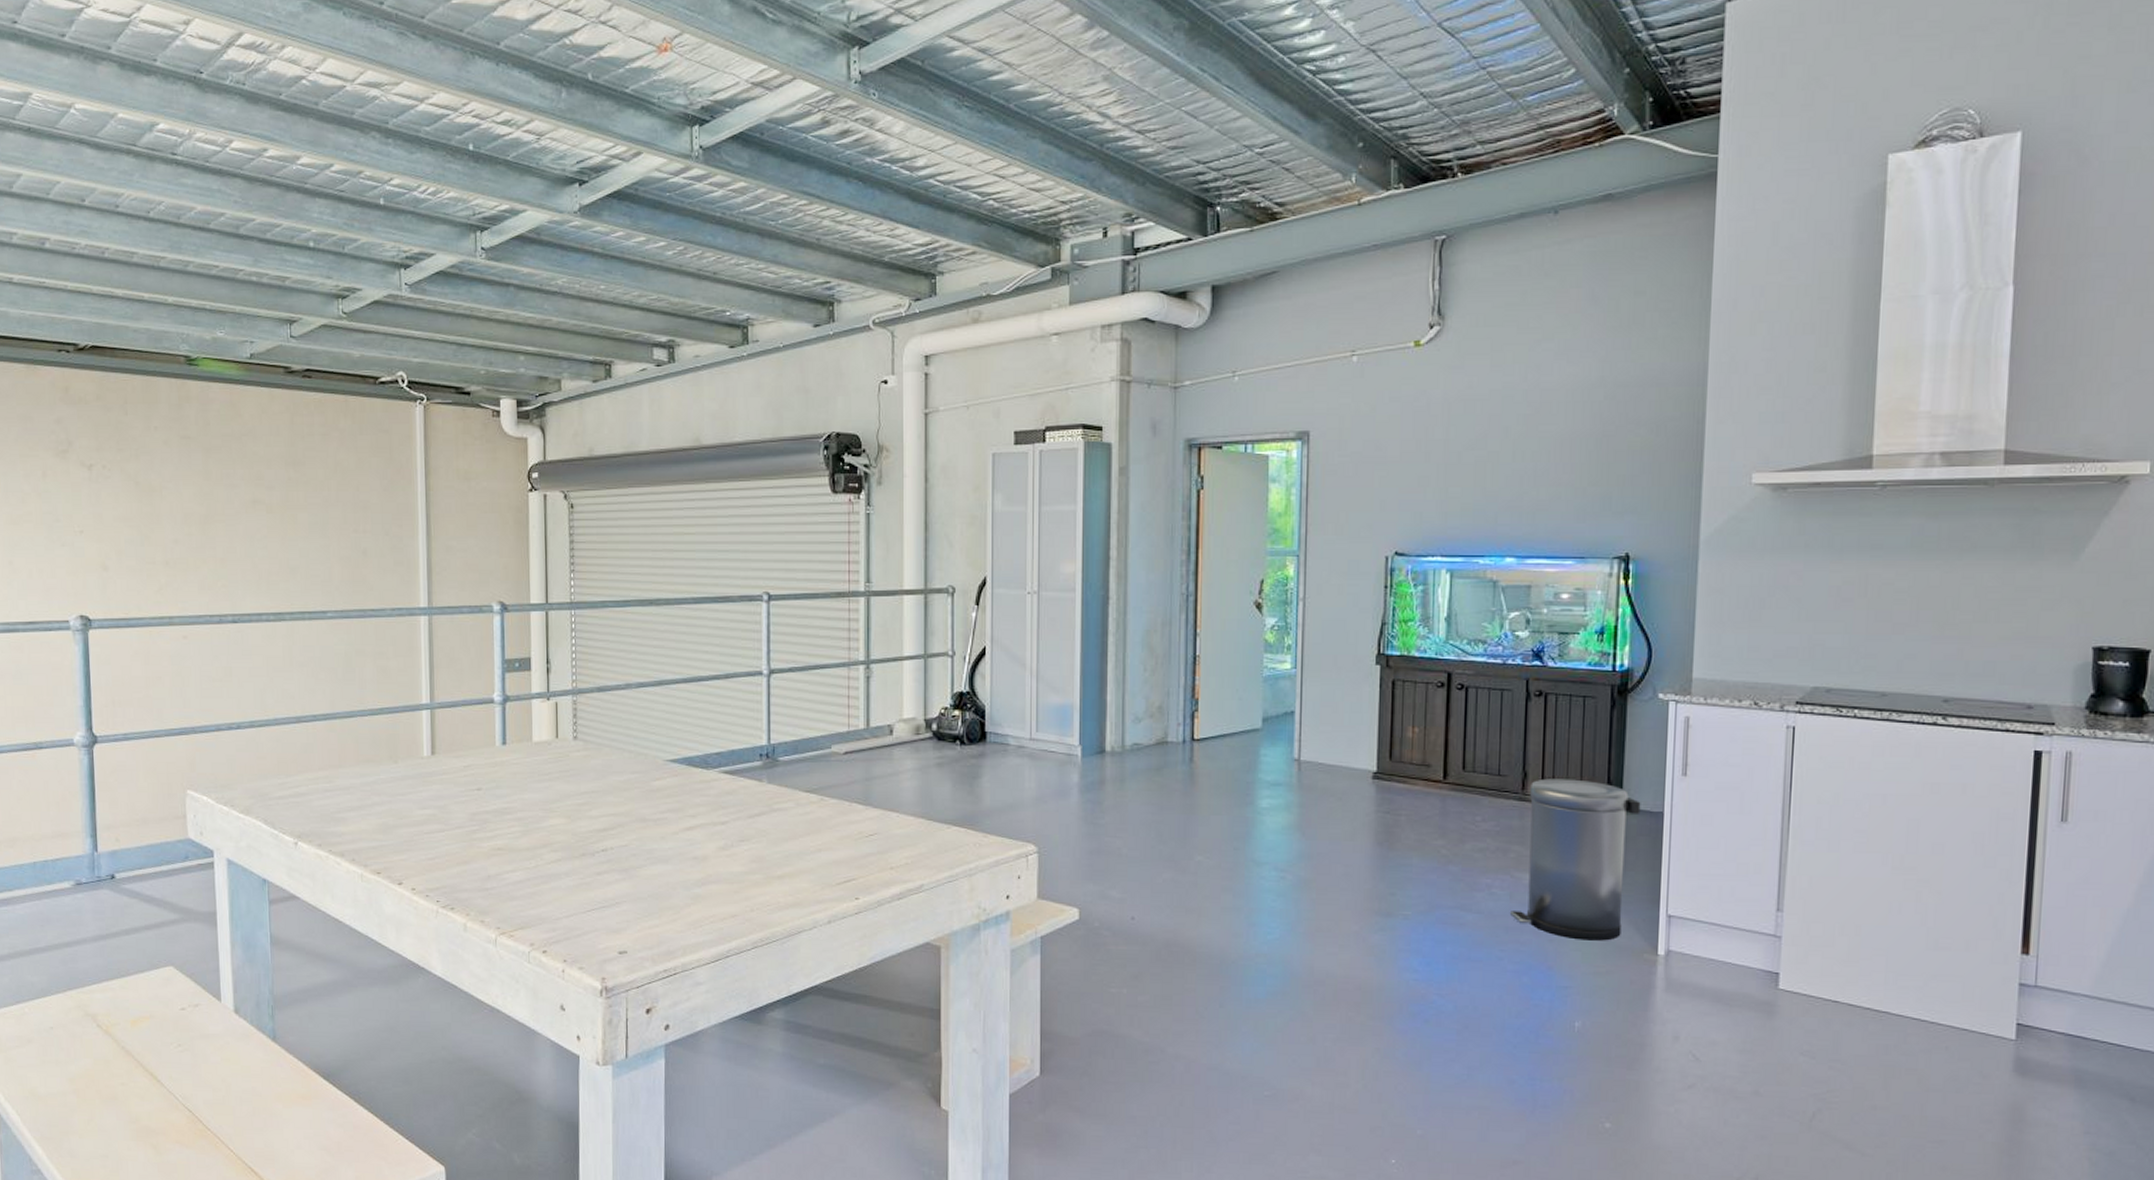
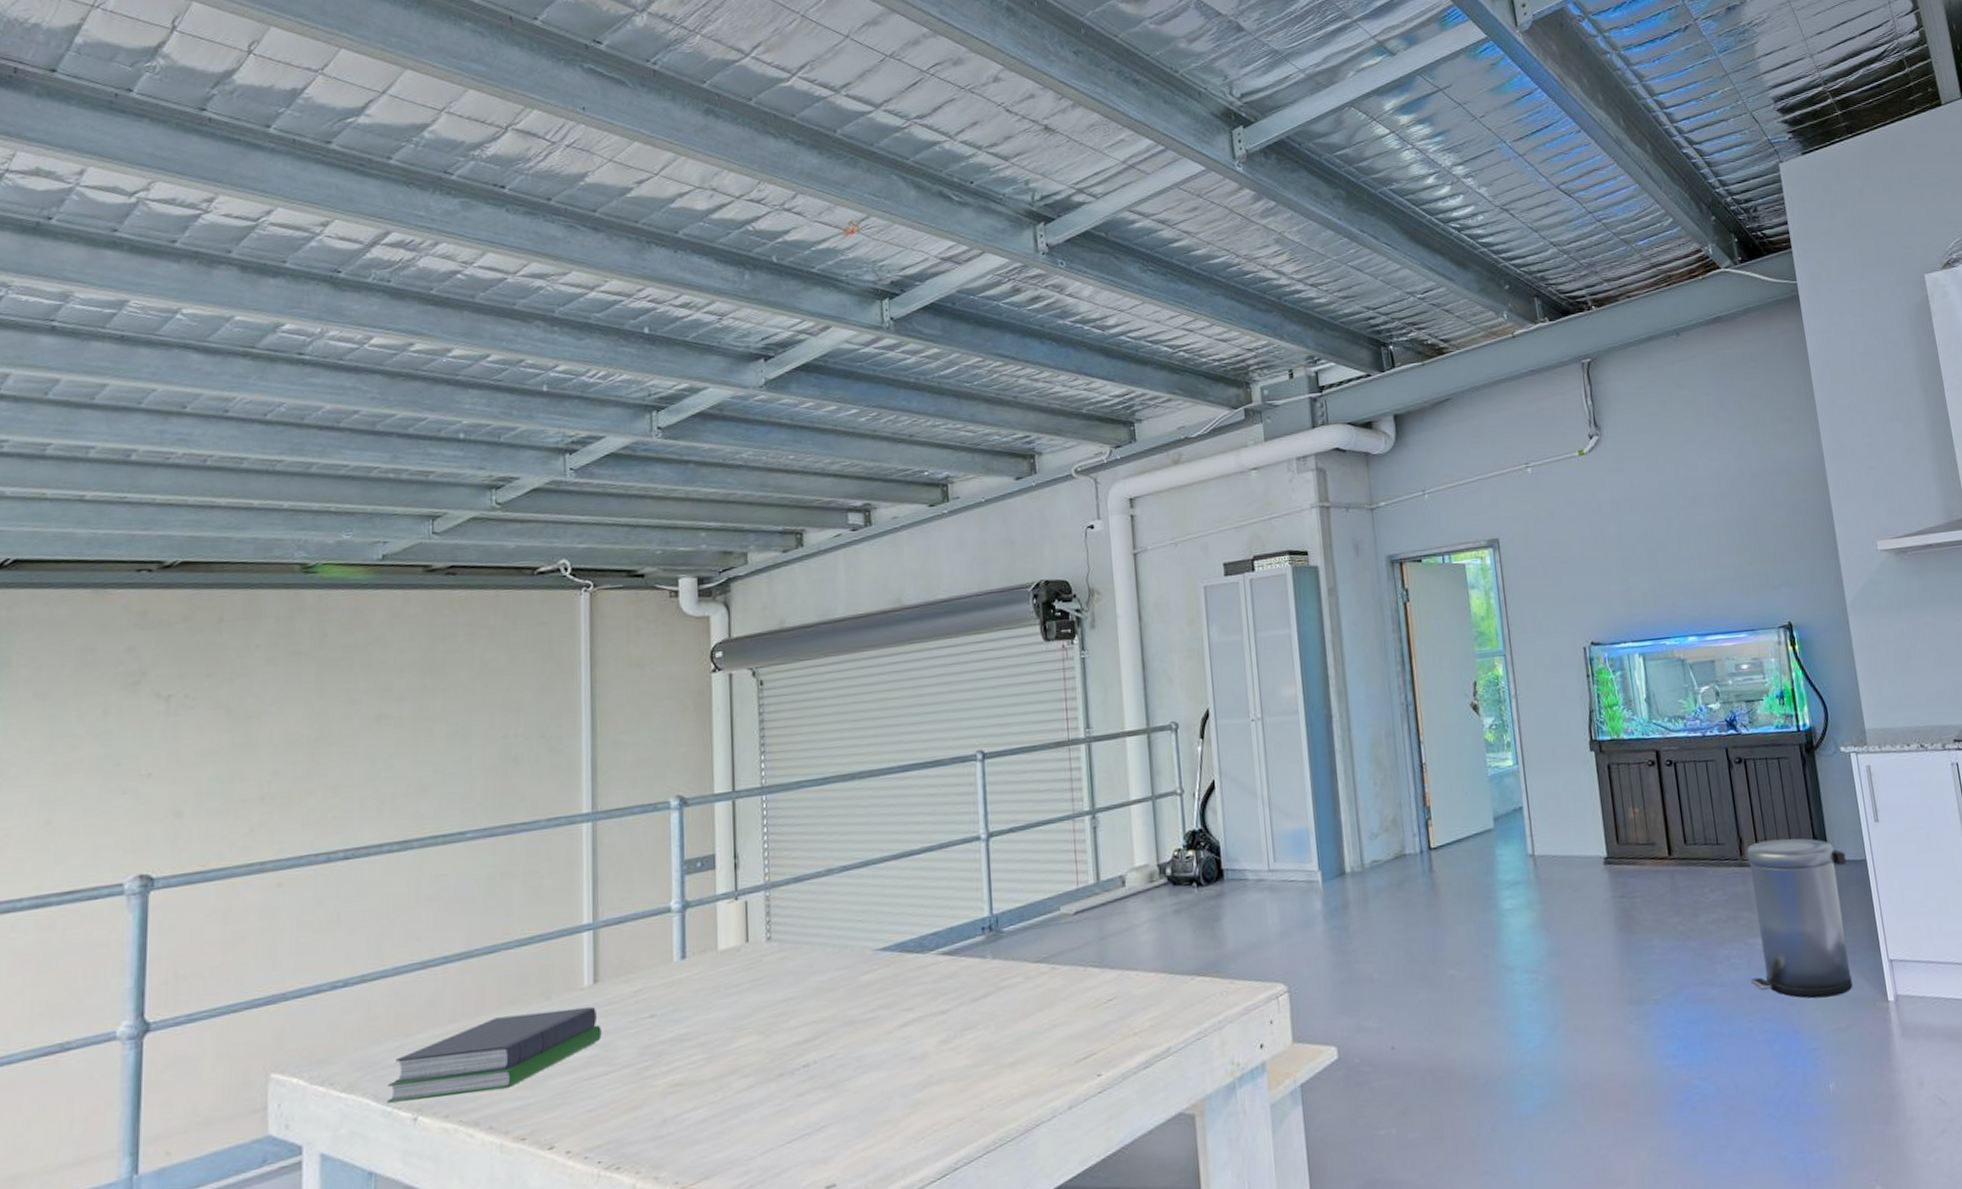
book: none [274,772,438,831] -> present [388,1006,602,1103]

